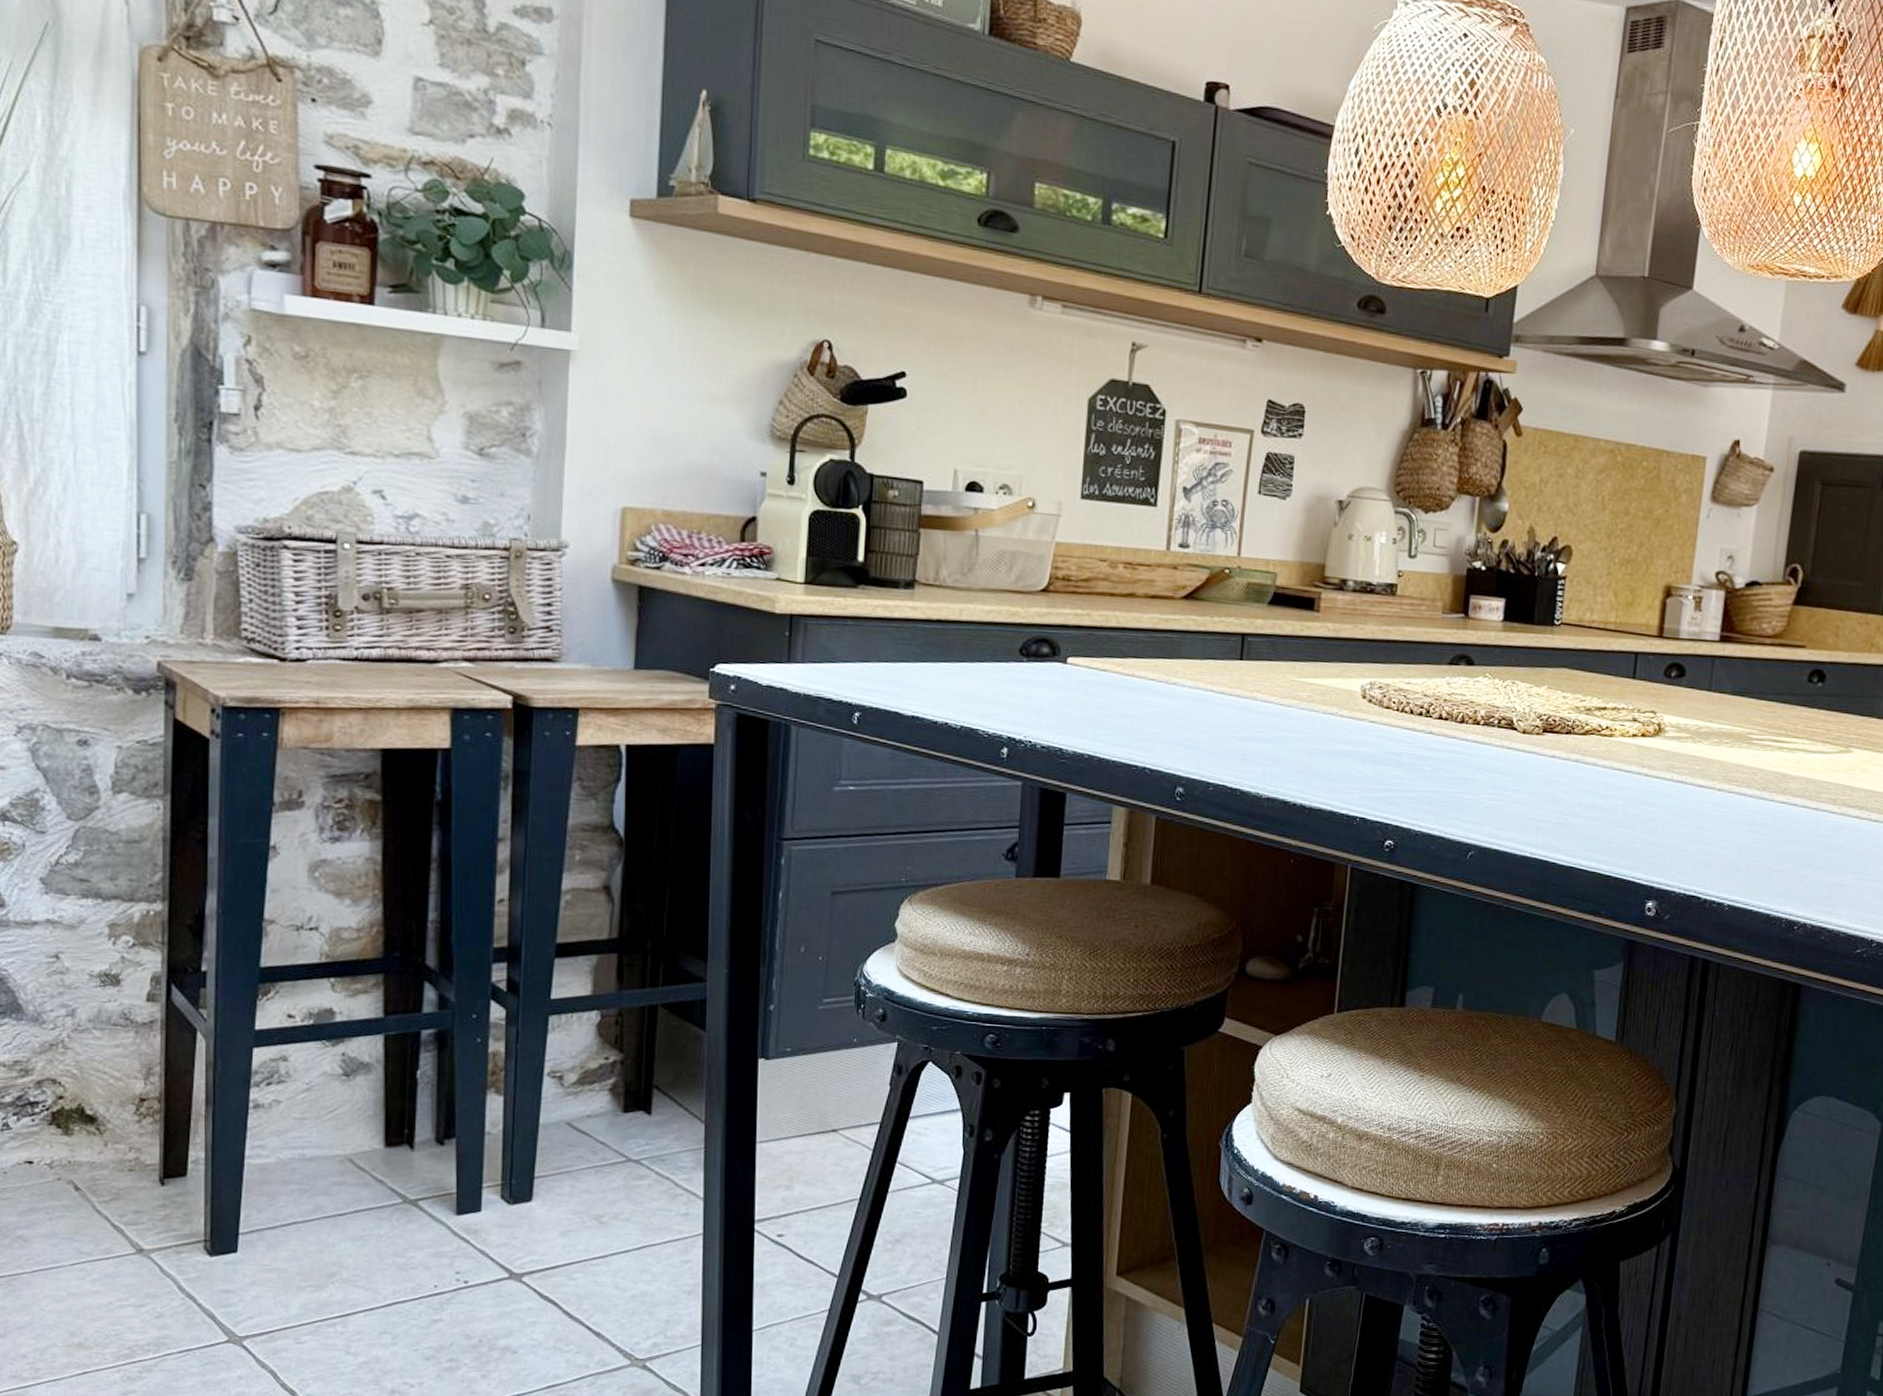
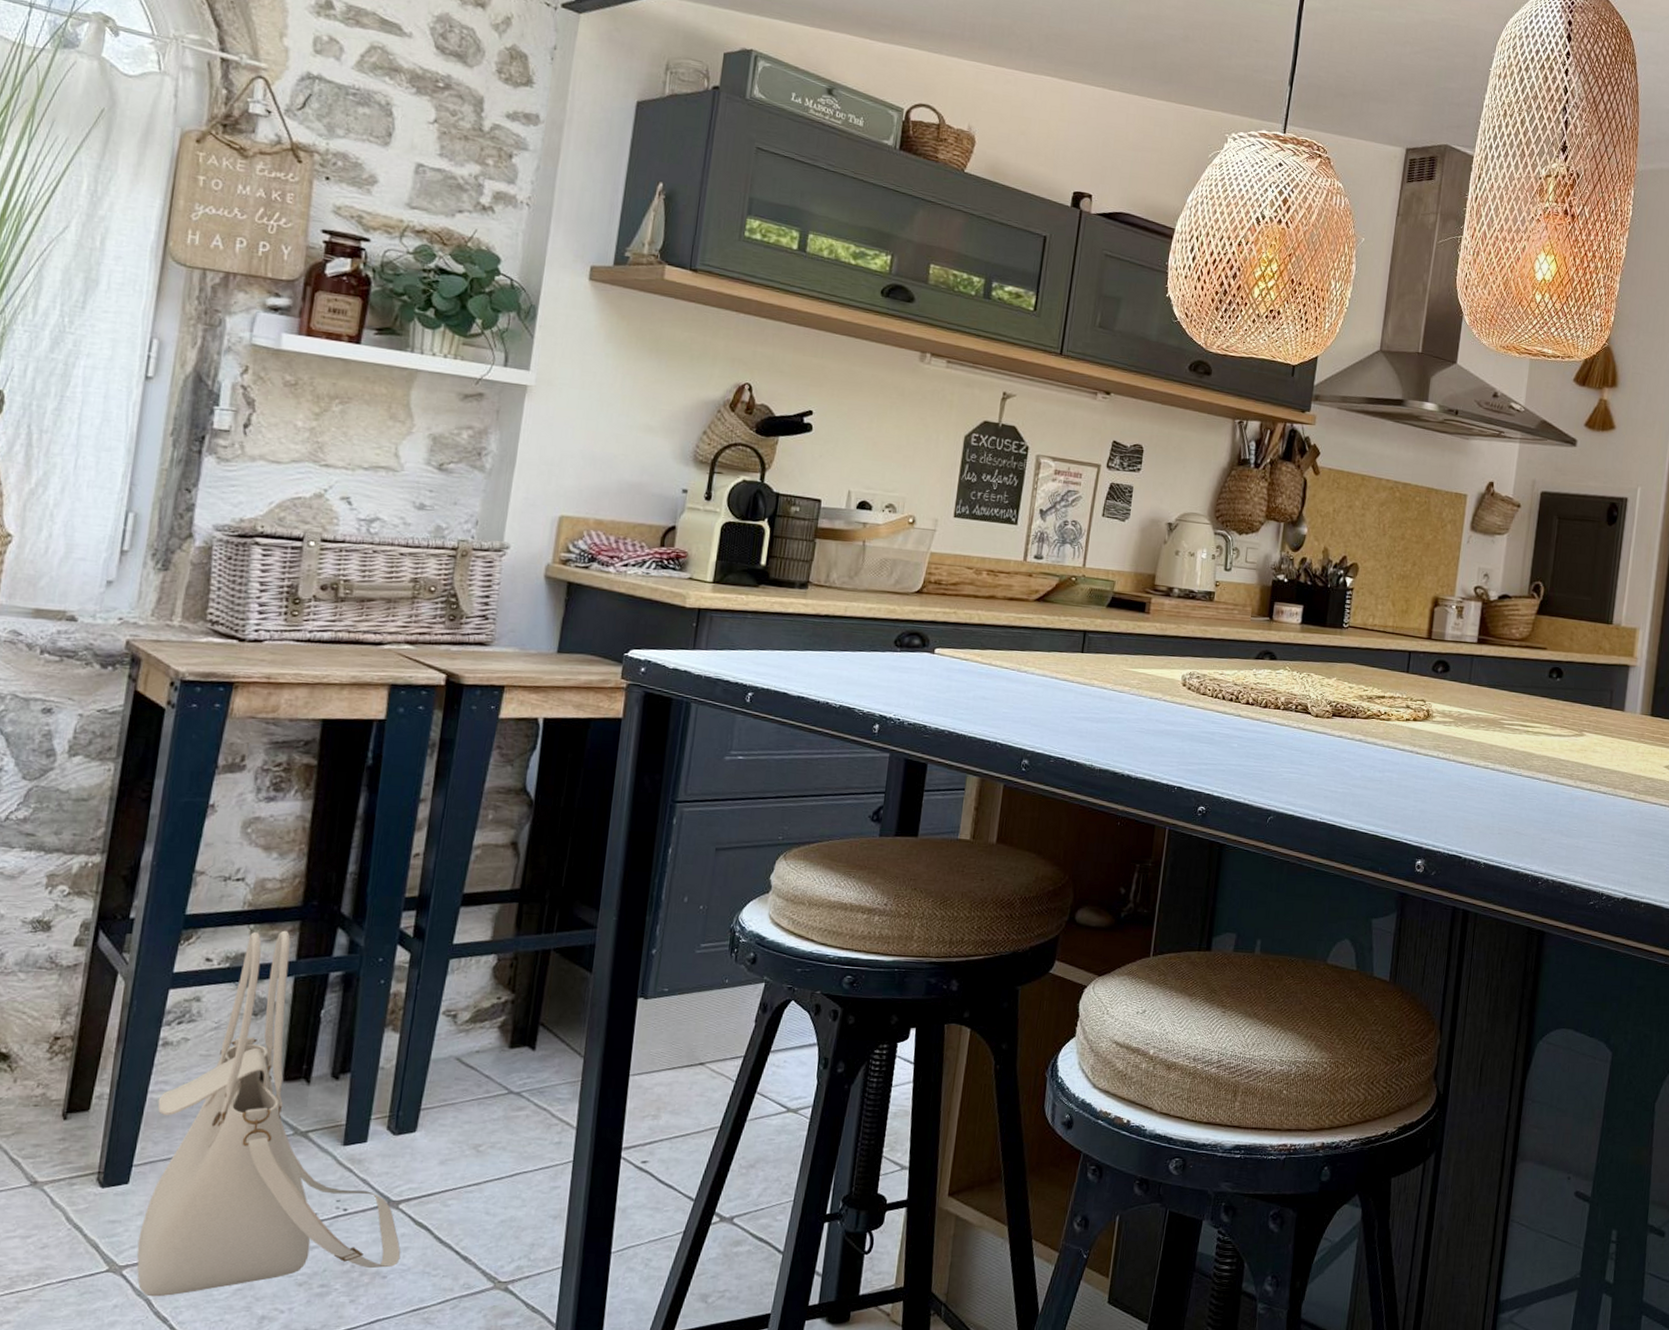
tote bag: none [255,984,529,1369] -> present [137,930,401,1297]

